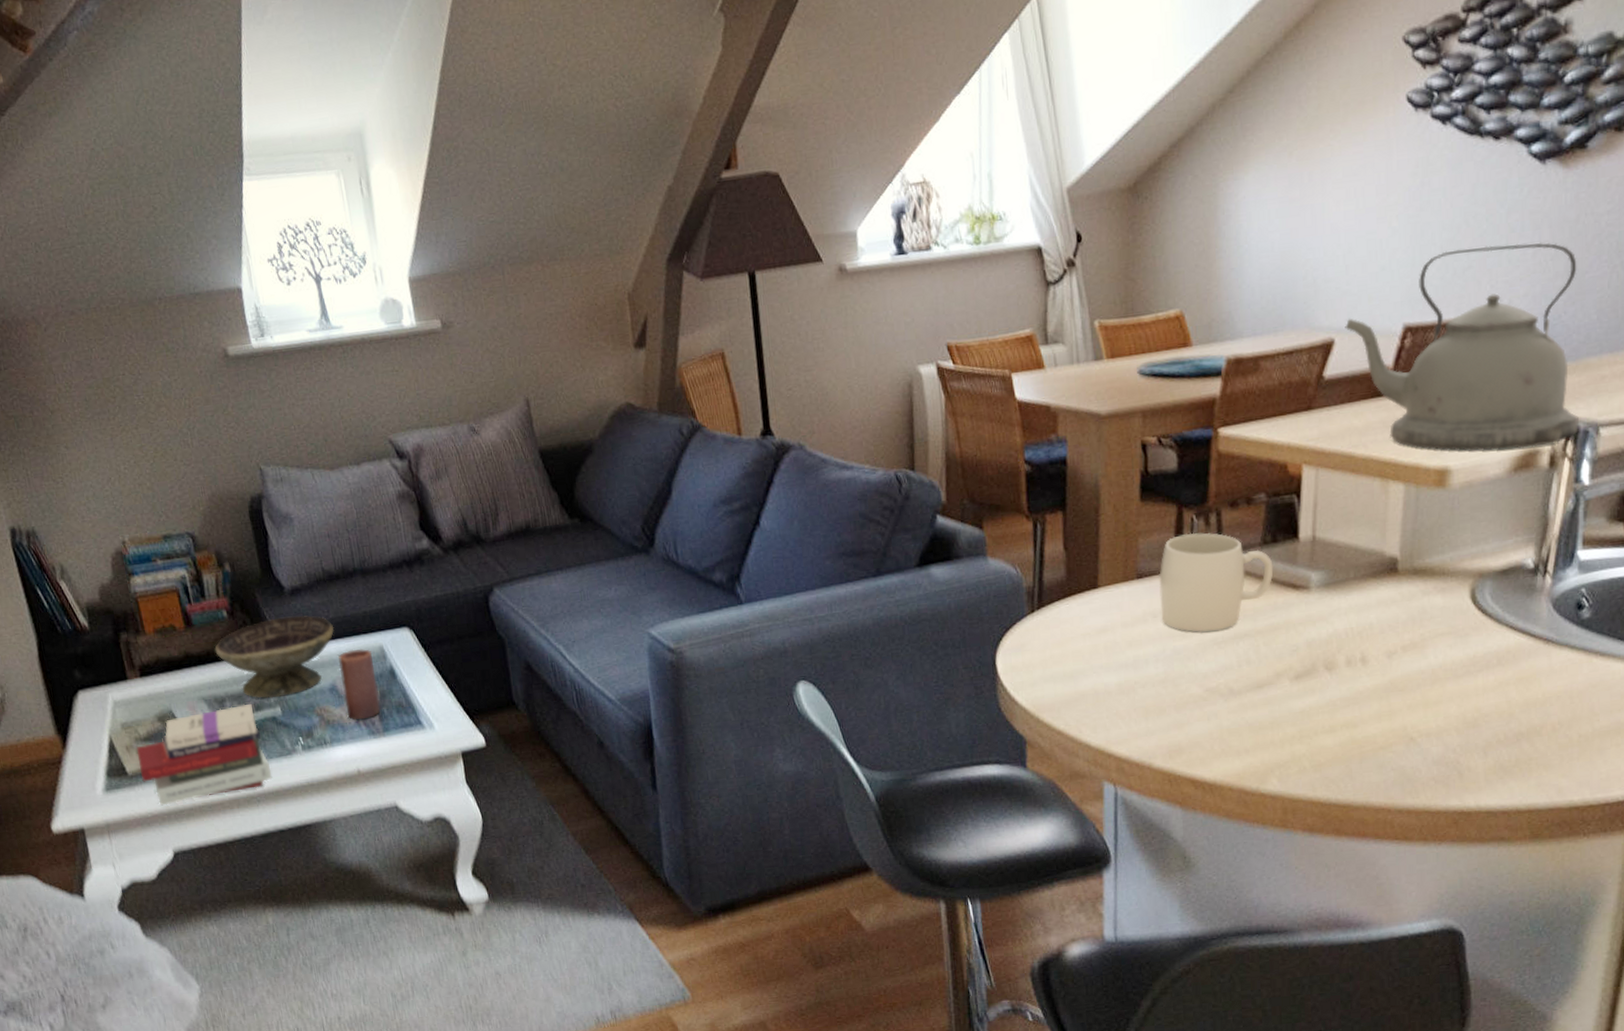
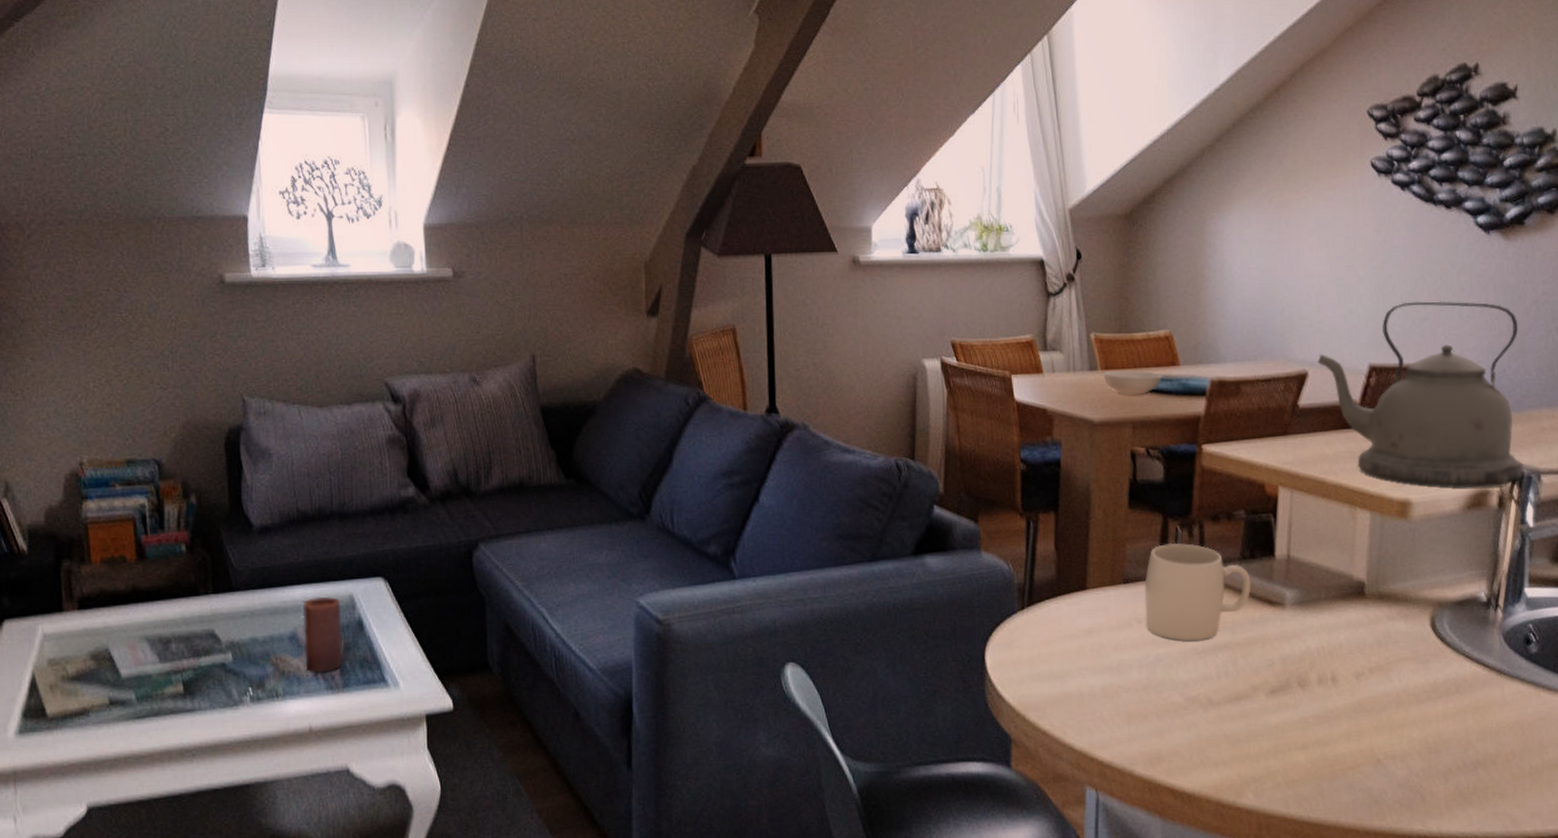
books: present [136,704,273,806] -> none [61,648,213,754]
decorative bowl: present [214,615,334,699] -> none [167,556,303,643]
bowl: none [1109,355,1173,384] -> present [1103,369,1162,396]

